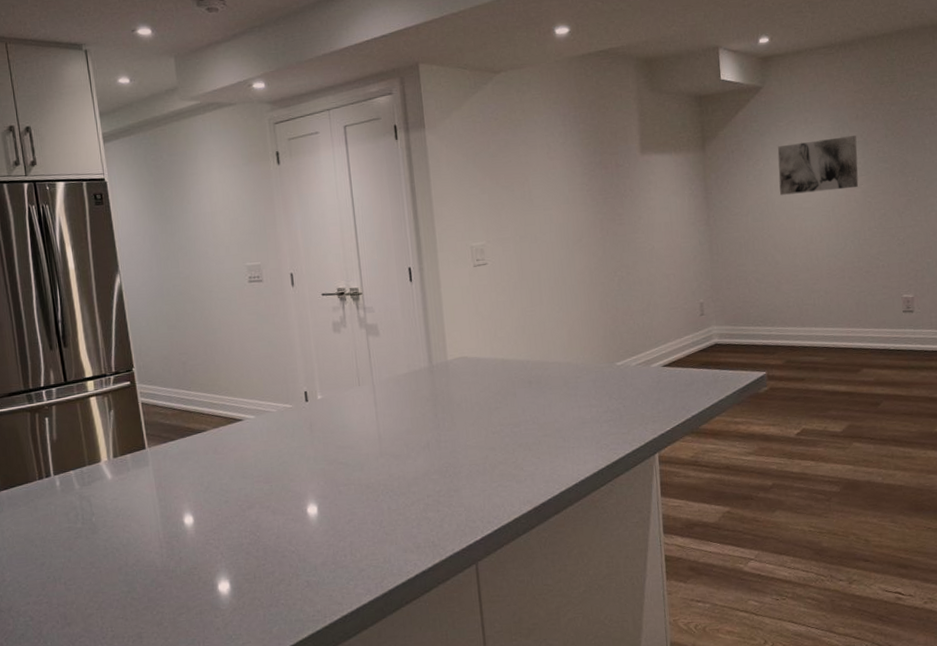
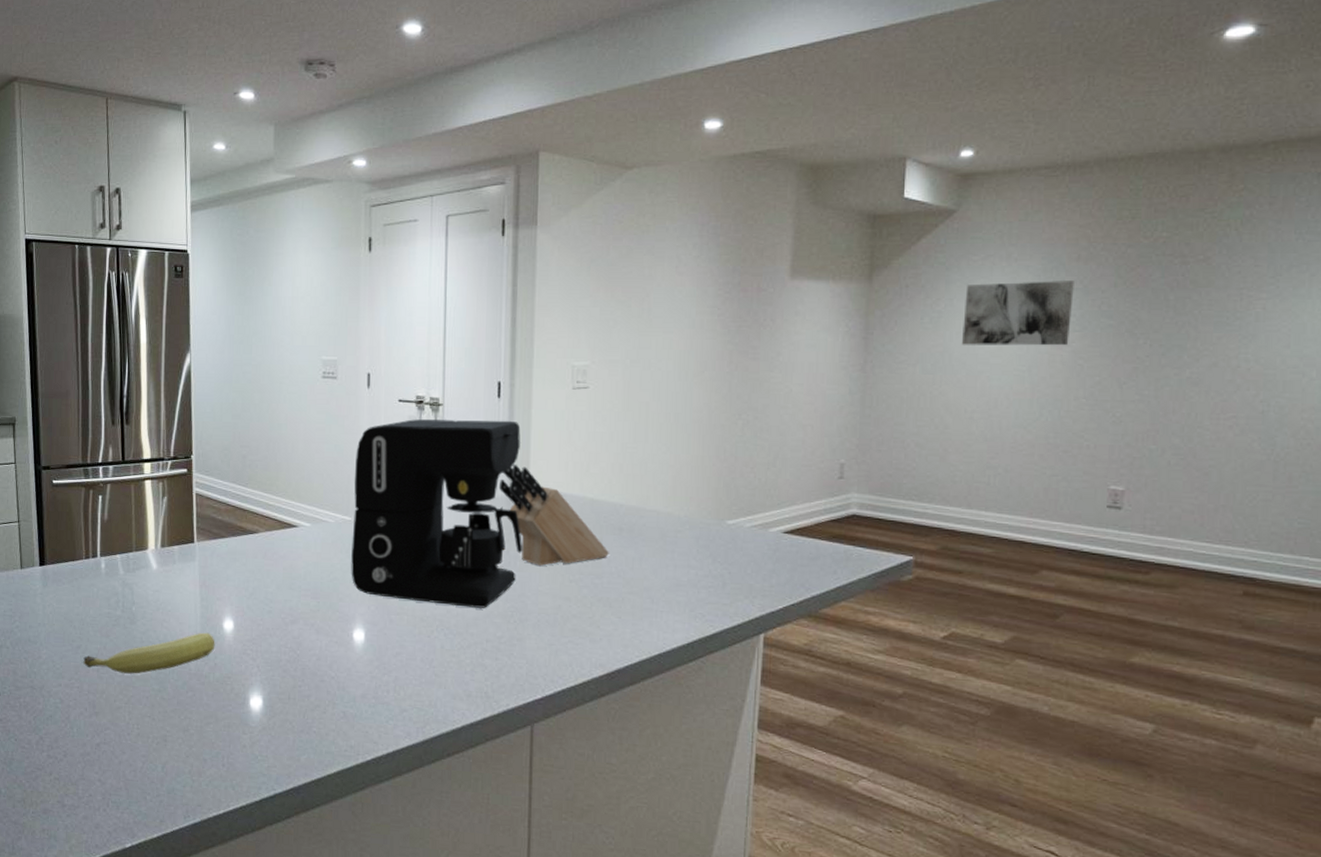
fruit: none [49,530,178,583] -> present [83,632,215,674]
coffee maker: none [288,300,448,472] -> present [351,419,522,608]
knife block: none [420,337,523,424] -> present [498,464,609,566]

